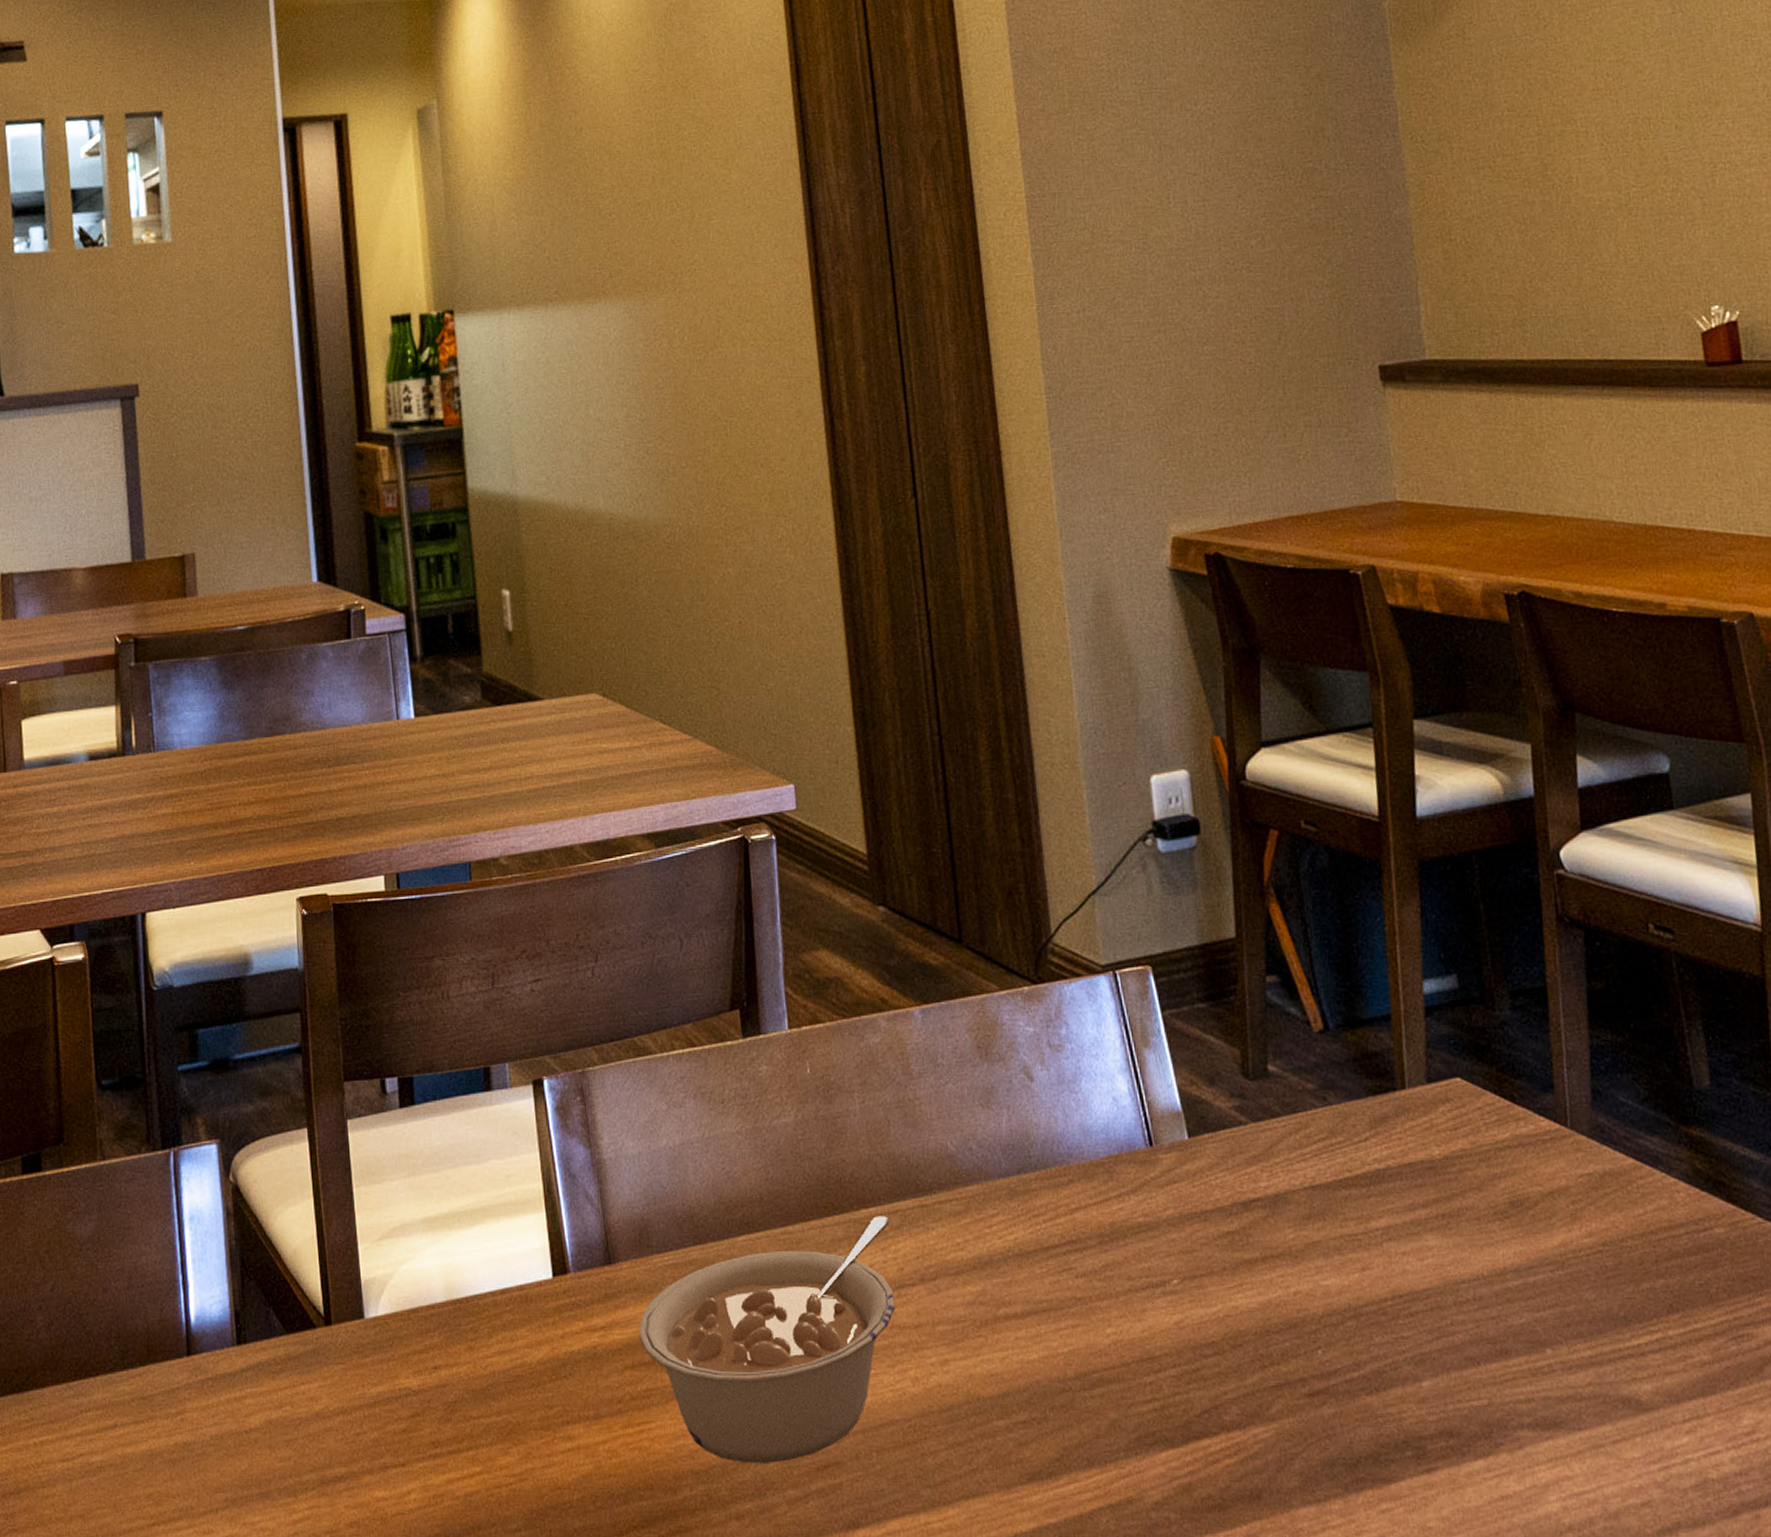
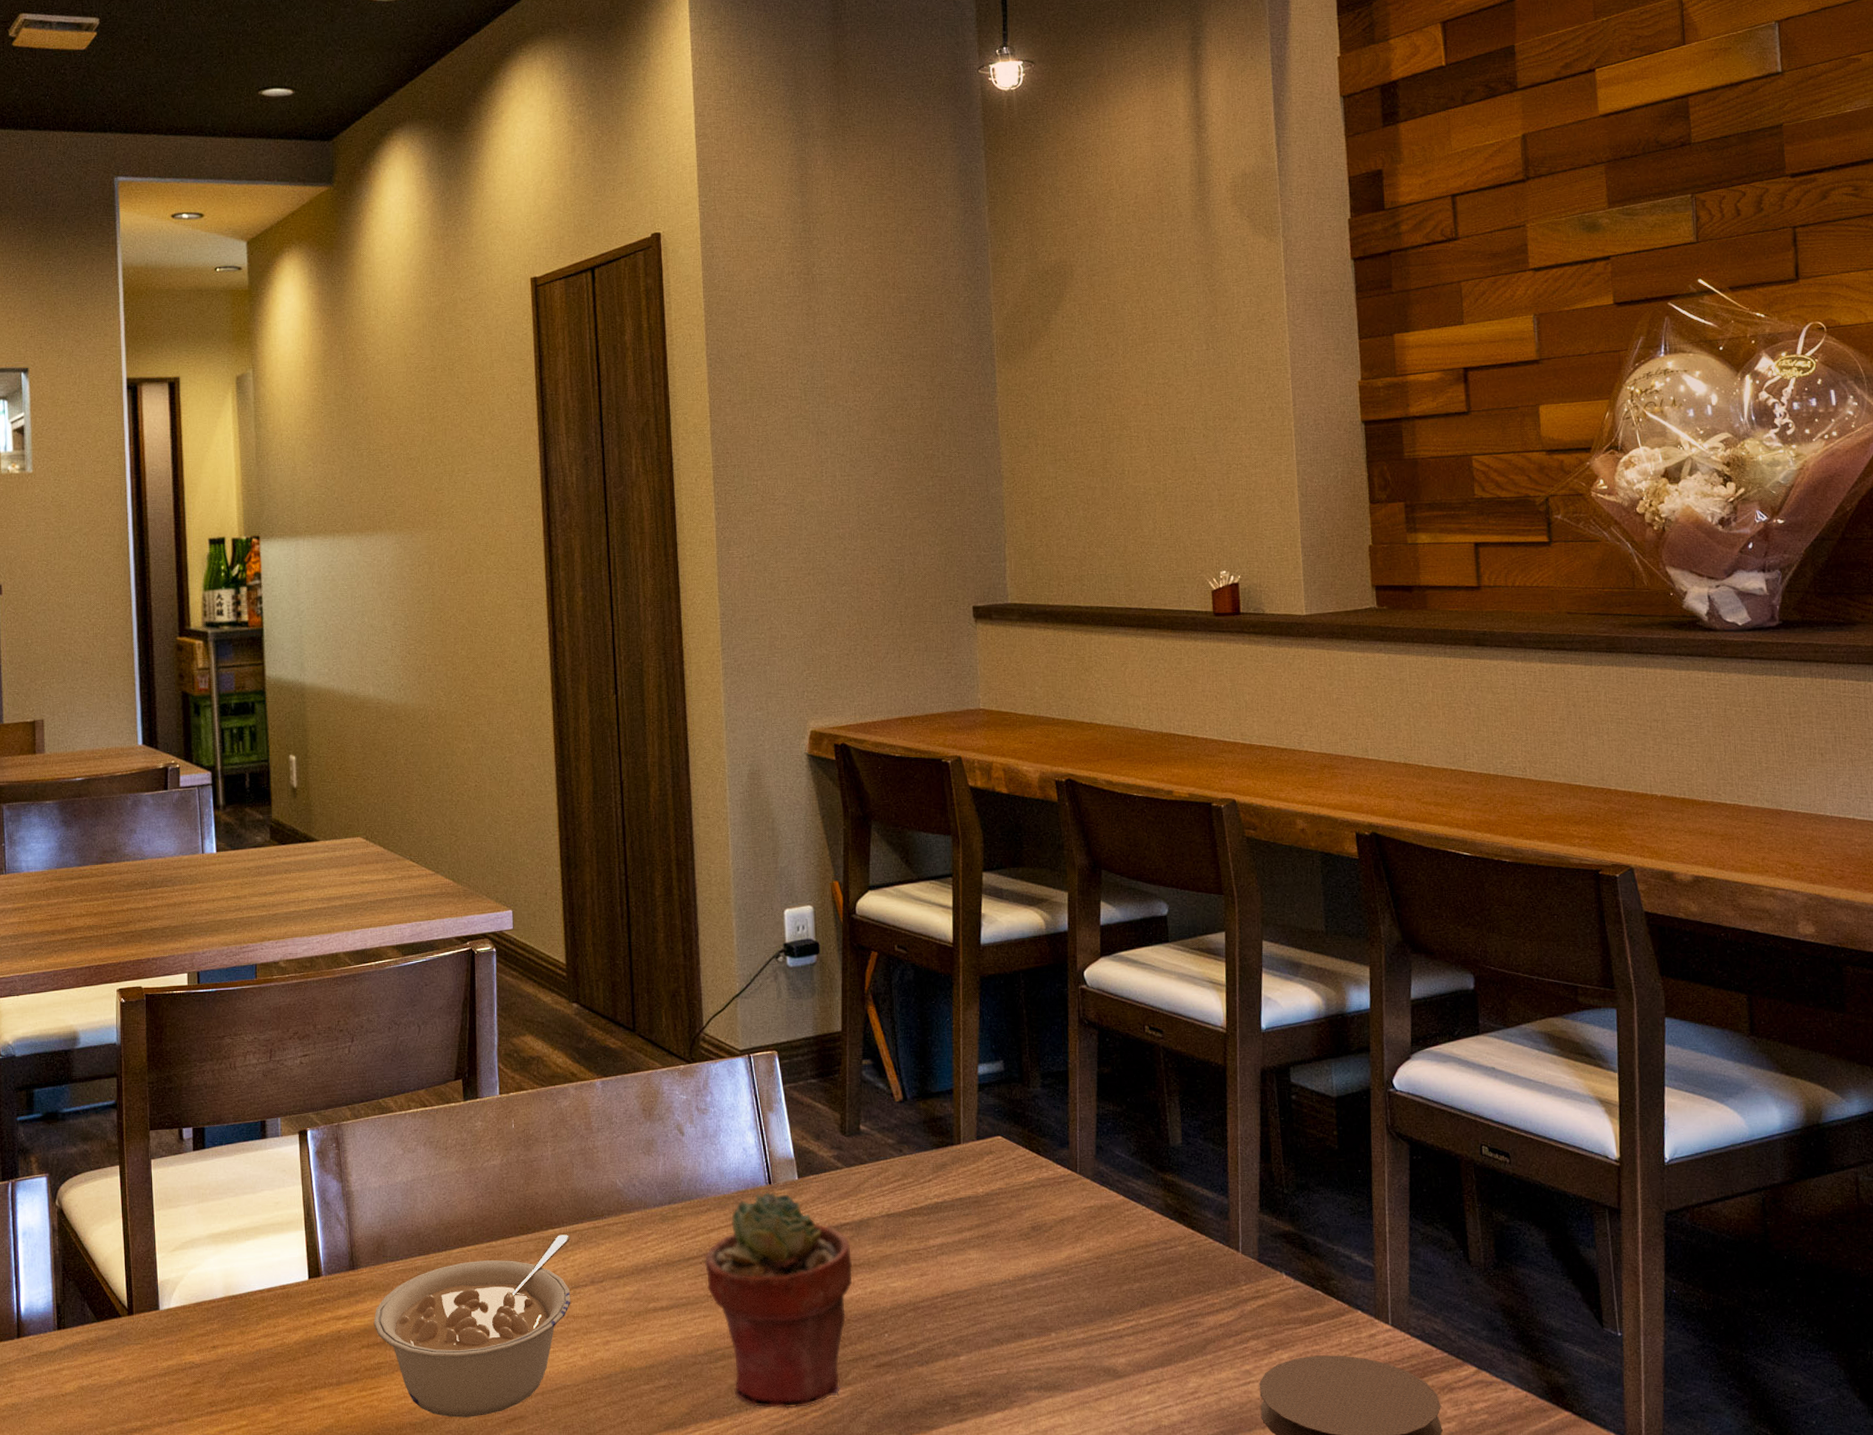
potted succulent: none [1068,1157,1270,1453] -> present [704,1192,853,1409]

